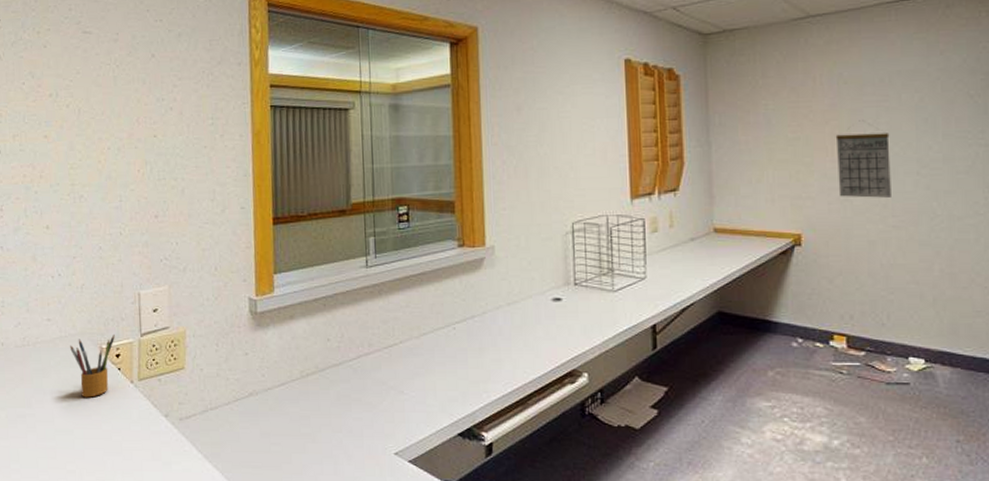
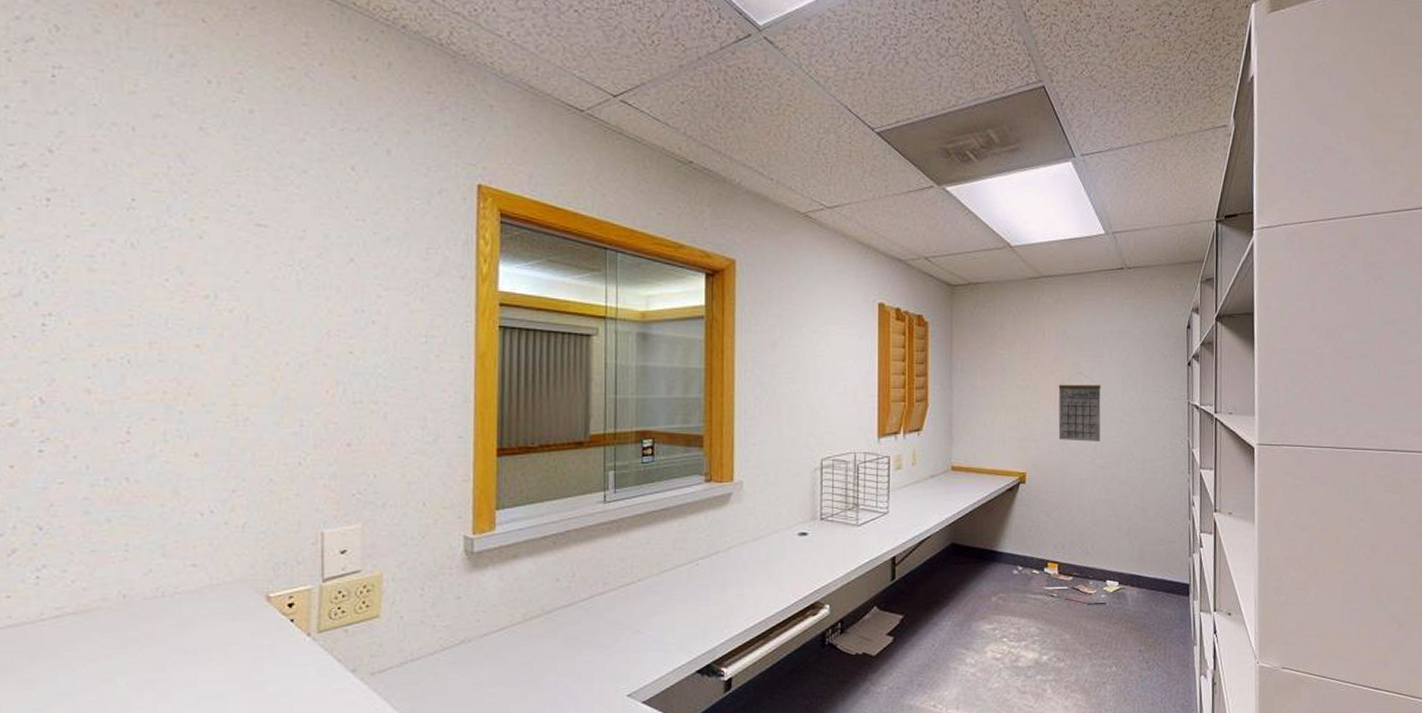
pencil box: present [70,335,115,398] -> none [224,581,288,656]

